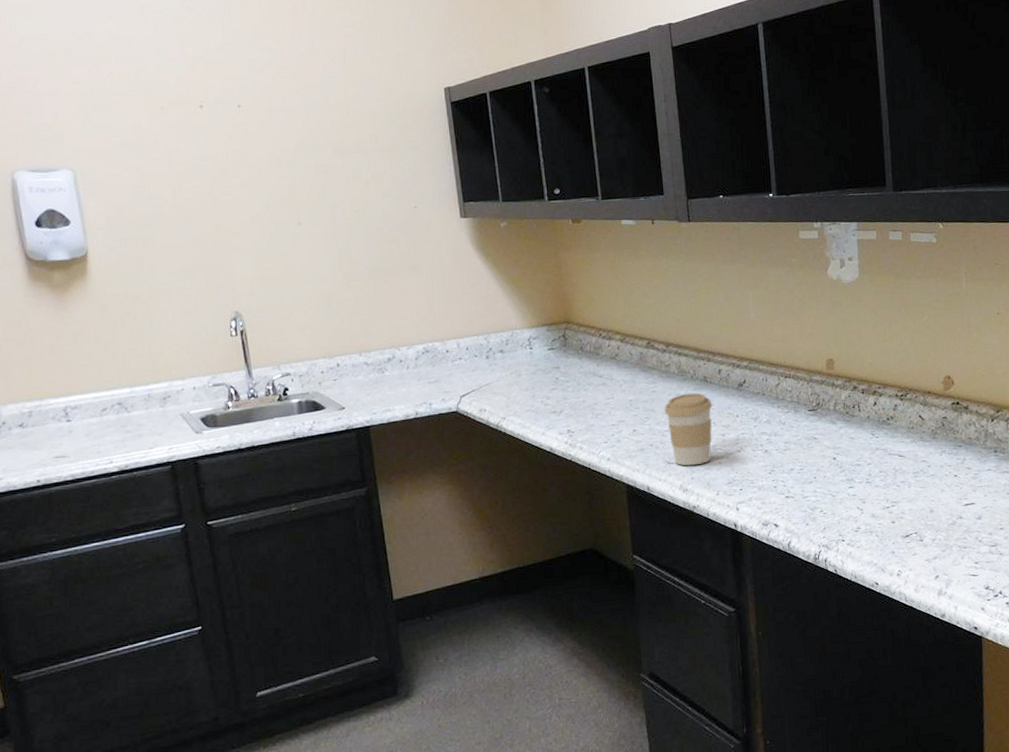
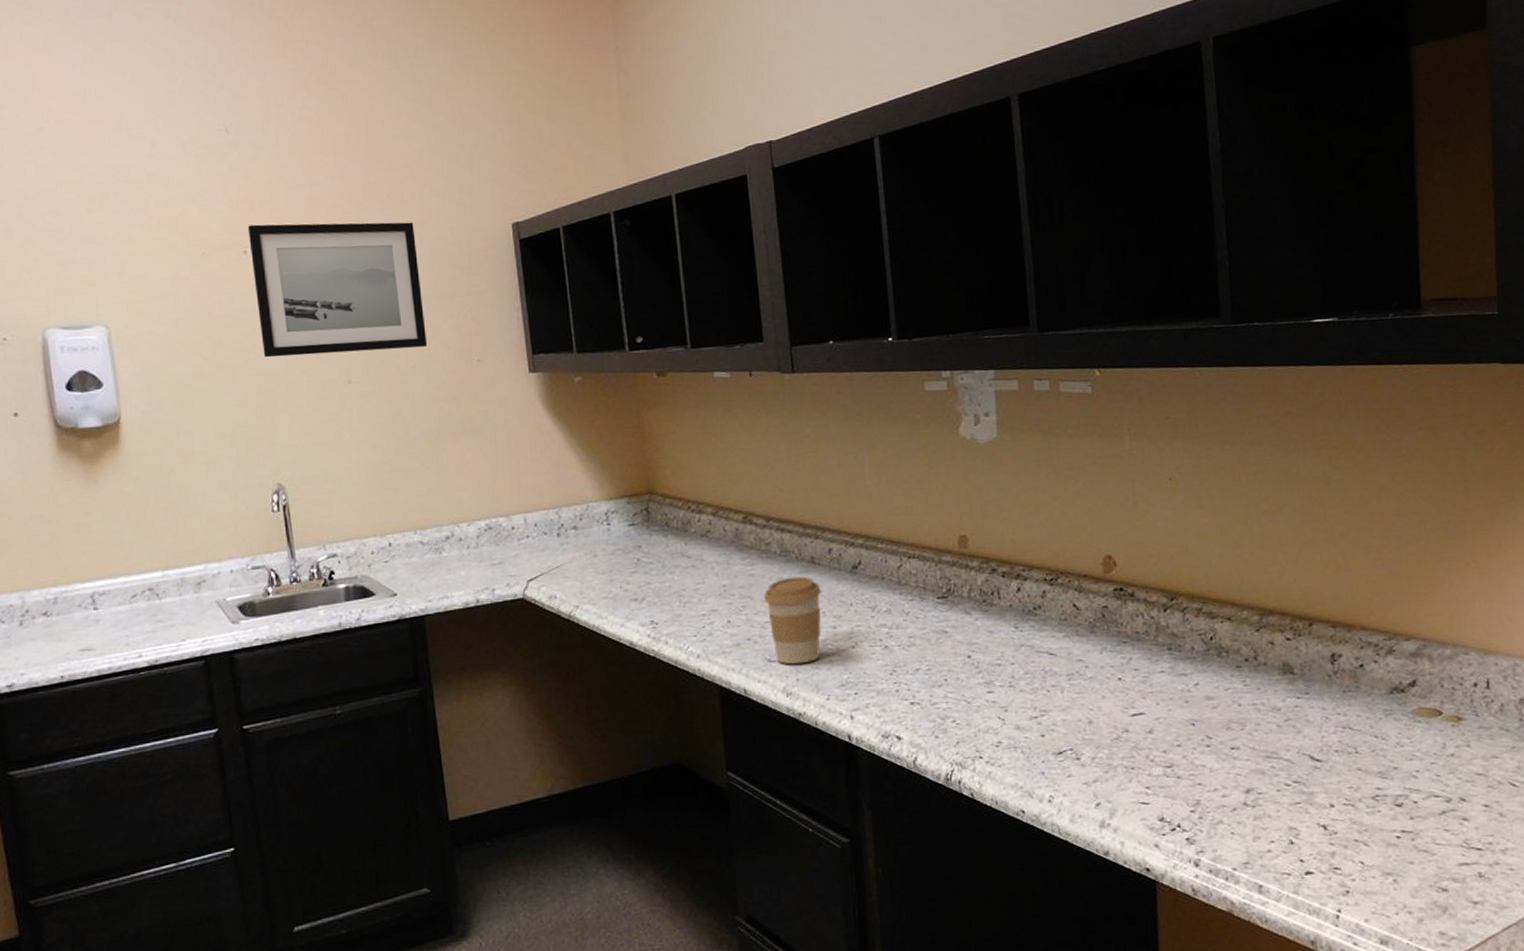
wall art: none [203,82,370,201] -> present [248,222,428,358]

